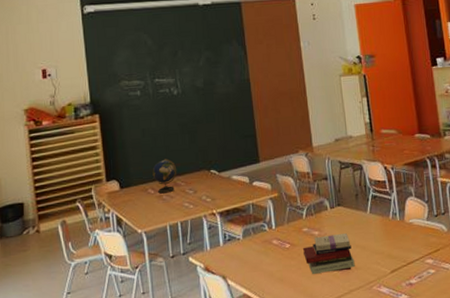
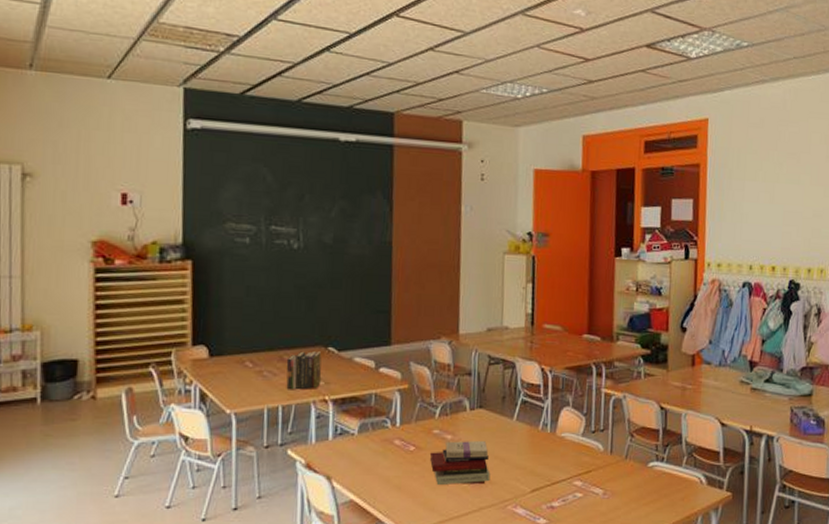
globe: present [152,158,177,194] -> none [253,326,286,369]
books: none [179,174,209,209] -> present [286,351,322,390]

